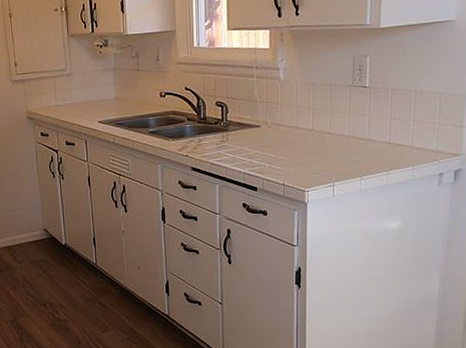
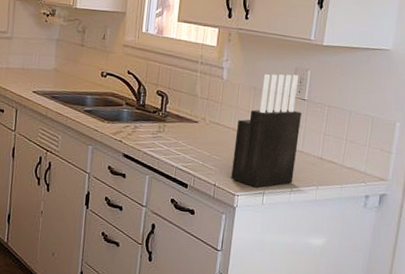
knife block: none [299,63,364,181] -> present [231,74,302,188]

